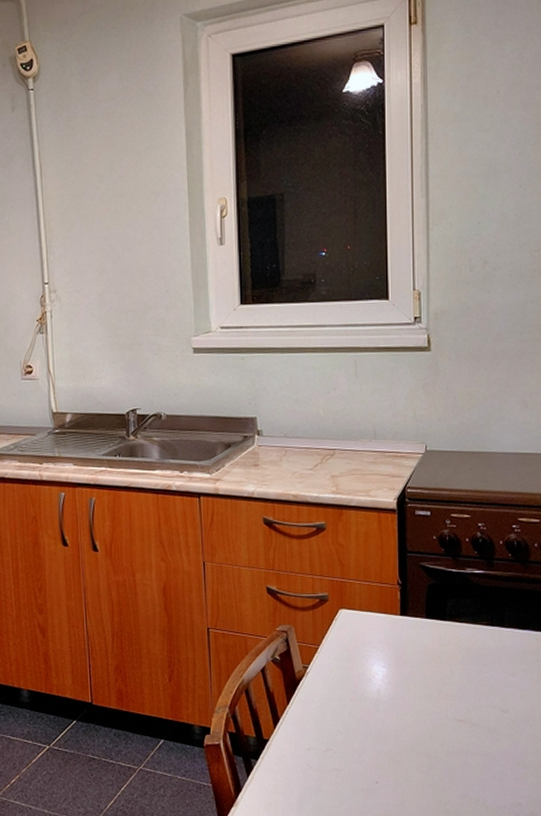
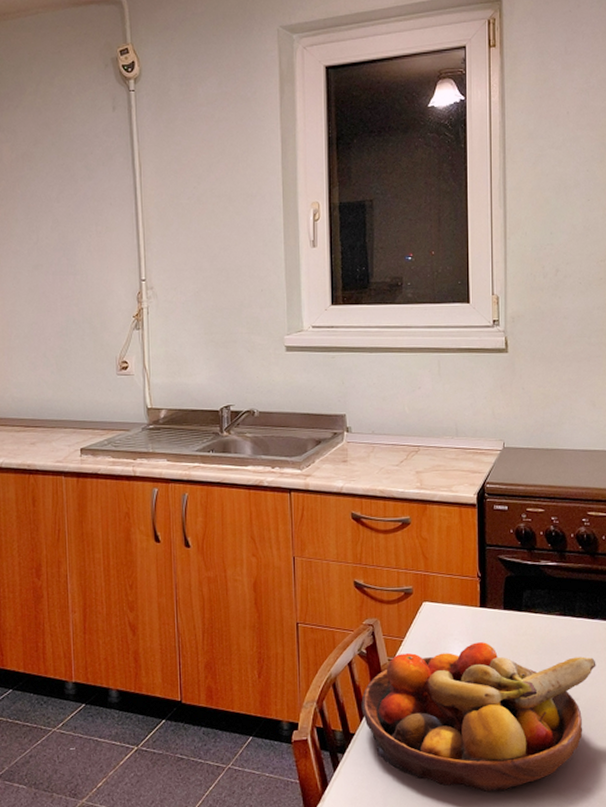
fruit bowl: none [275,651,527,804] -> present [361,642,596,793]

